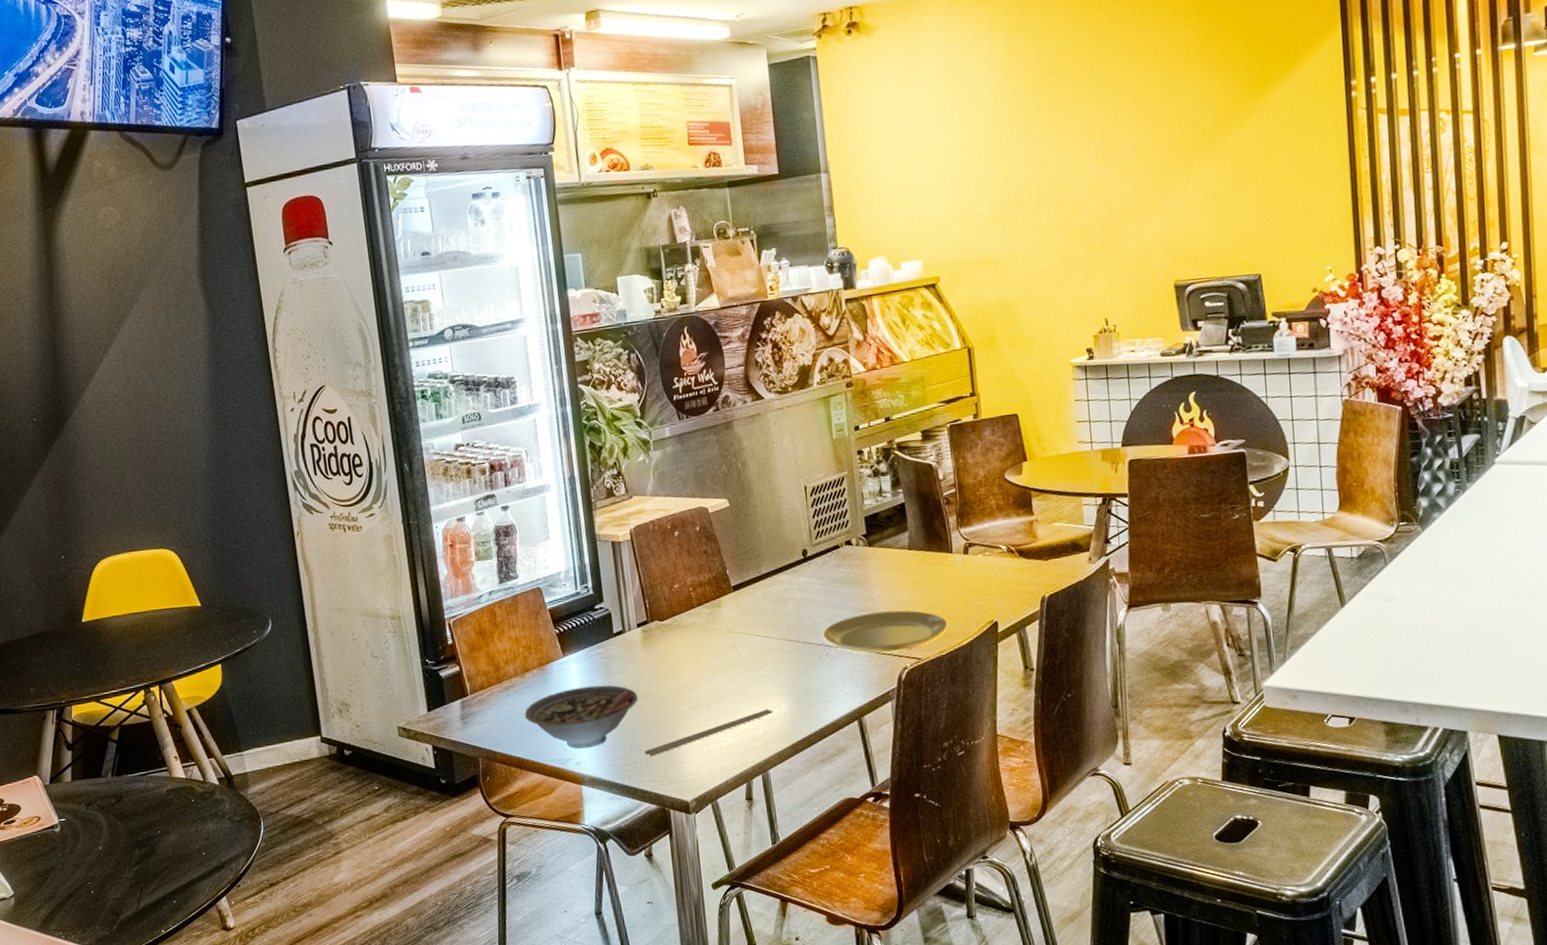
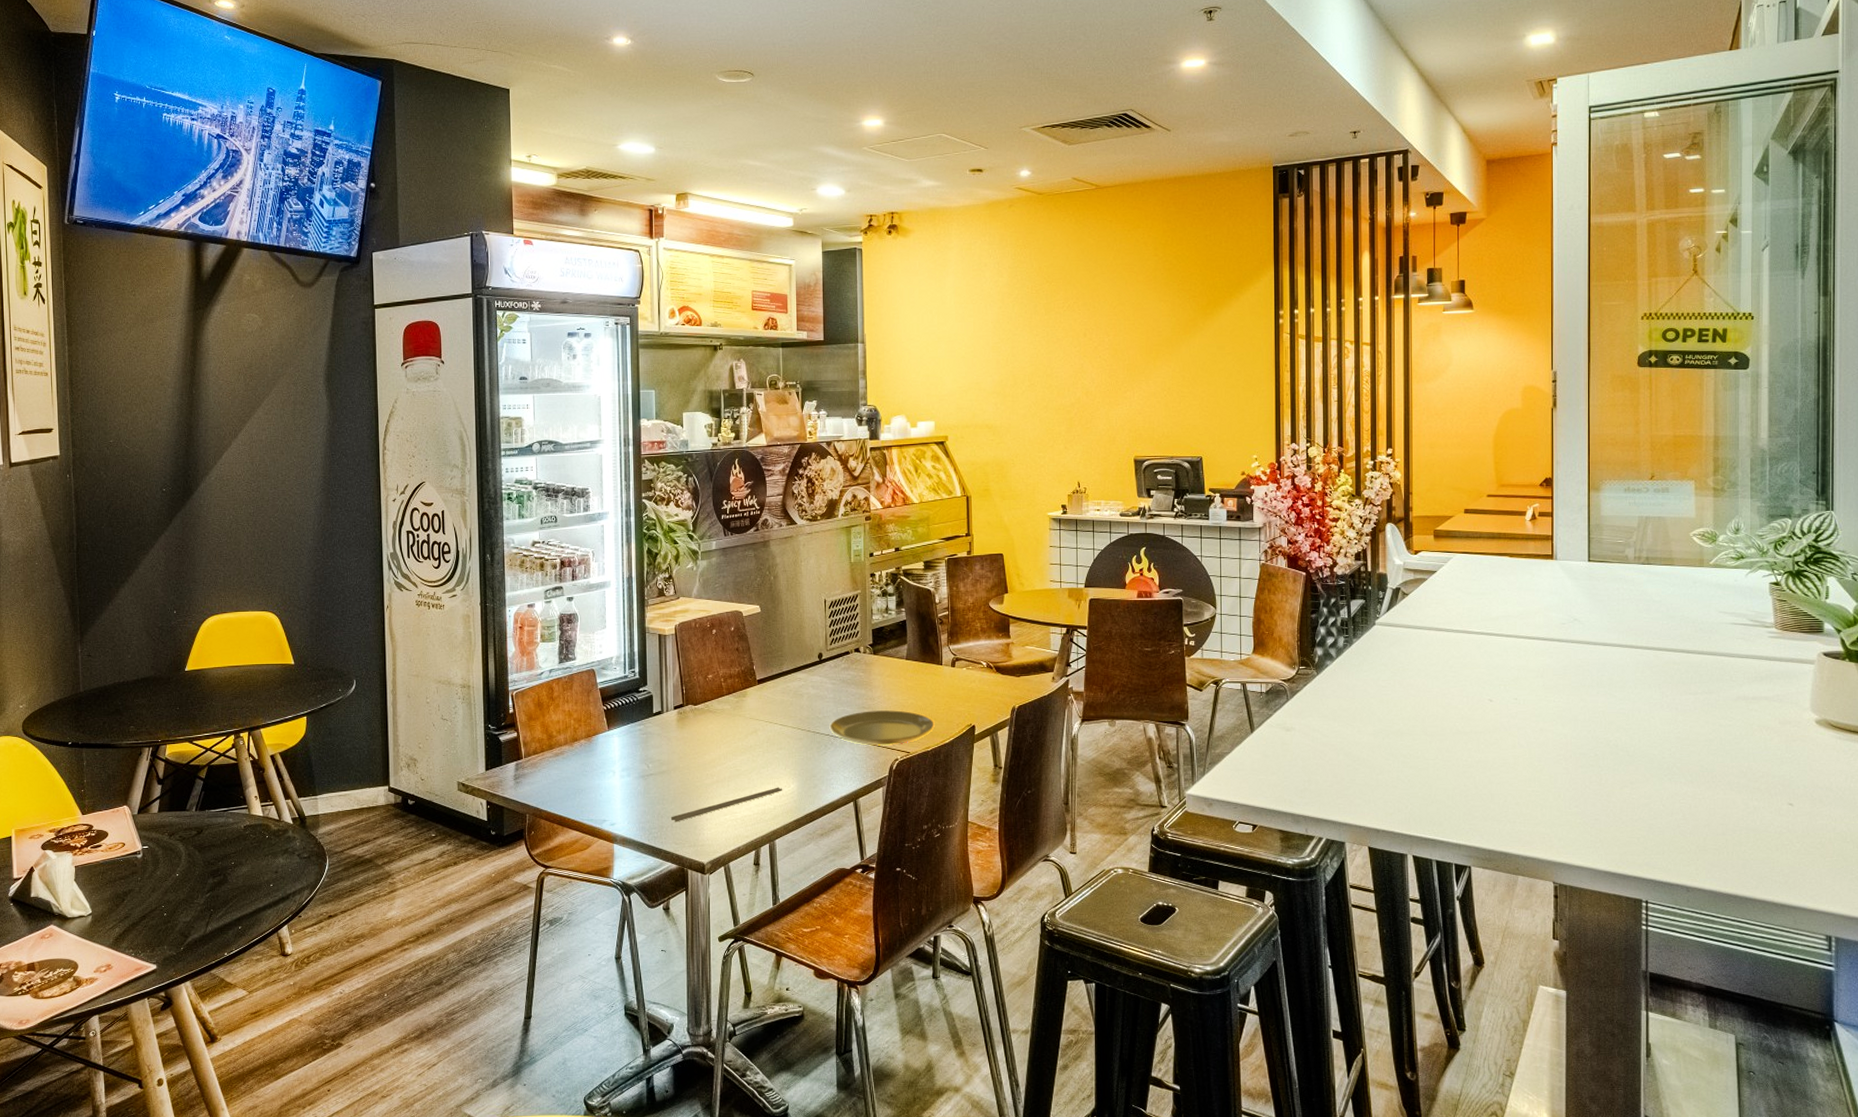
soup bowl: present [525,685,638,750] -> none [570,757,669,812]

